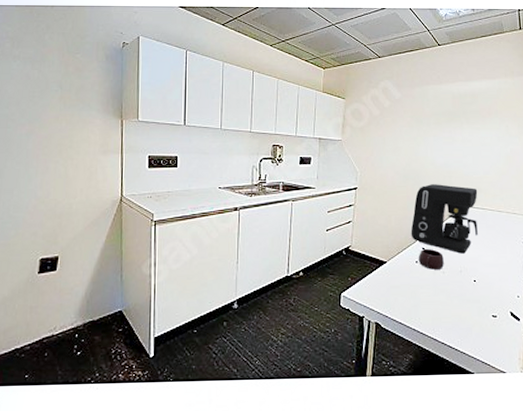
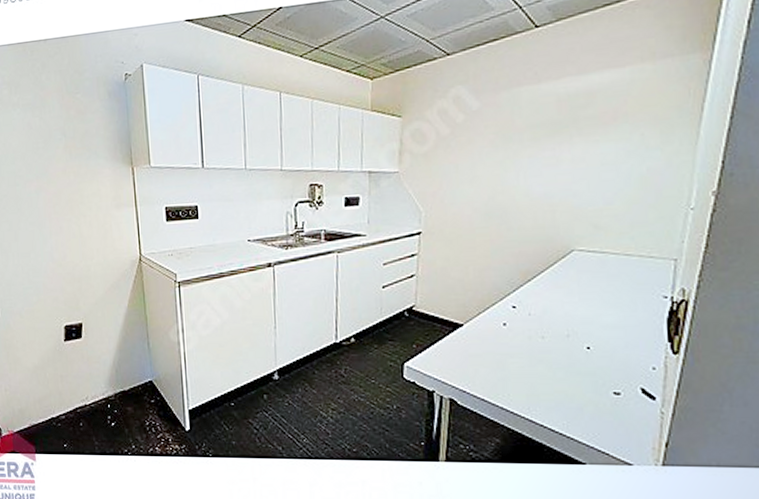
coffee maker: present [410,184,478,254] -> none [496,222,595,313]
mug: present [418,249,444,270] -> none [506,308,544,334]

